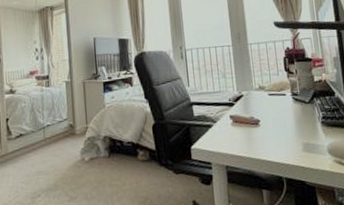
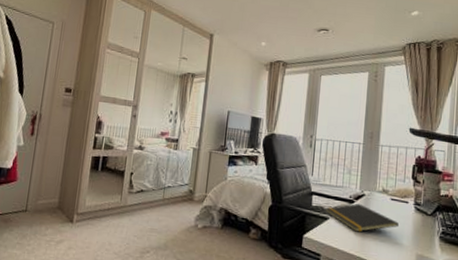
notepad: none [207,105,281,134] -> present [325,204,399,232]

